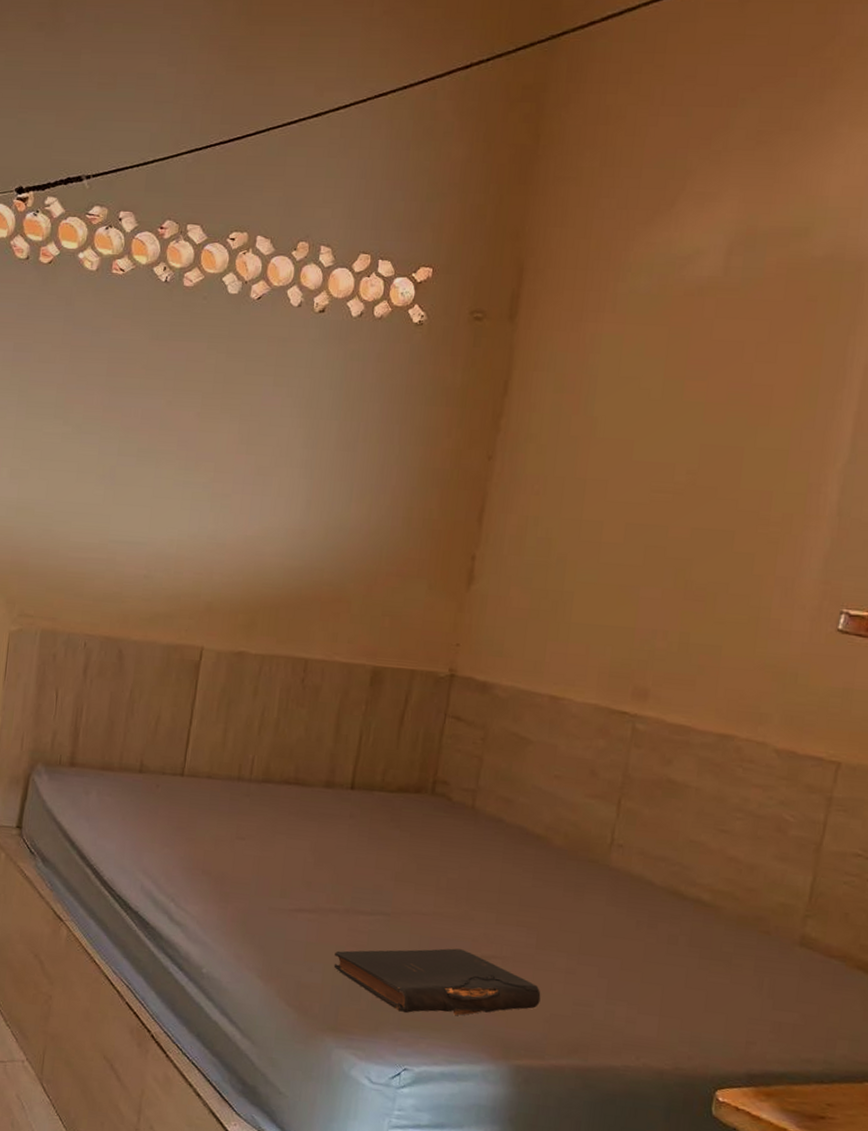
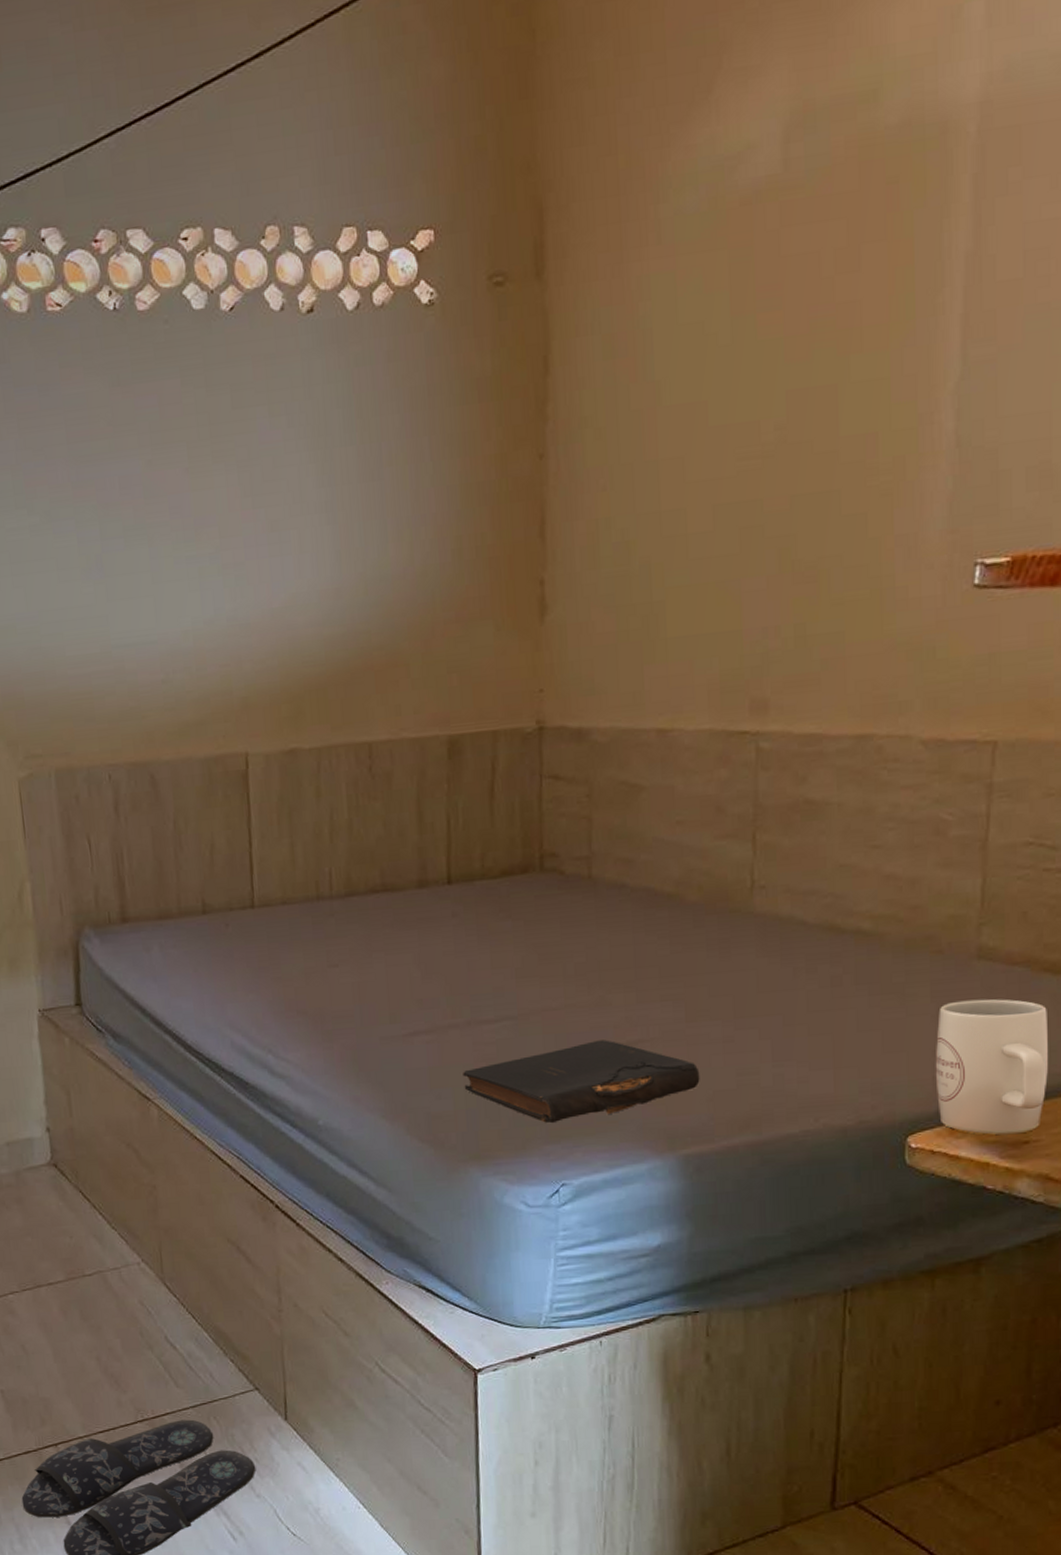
mug: none [747,978,856,1109] -> present [935,999,1049,1135]

